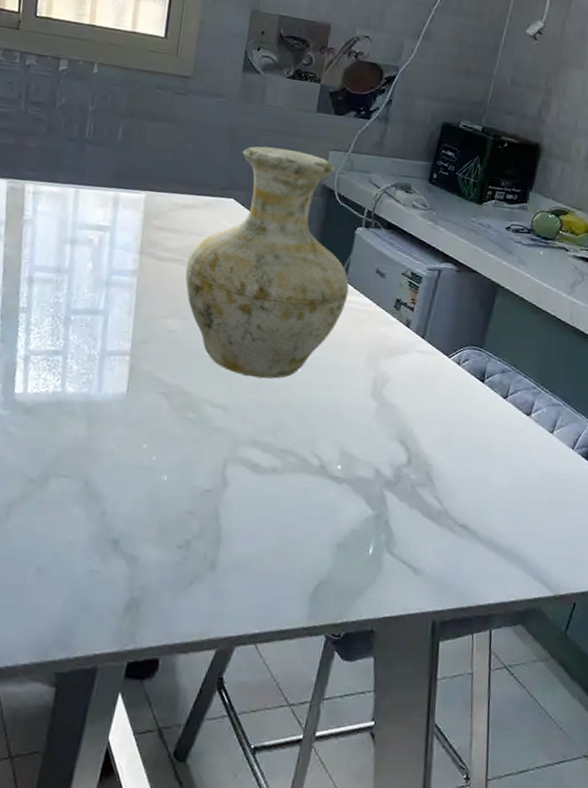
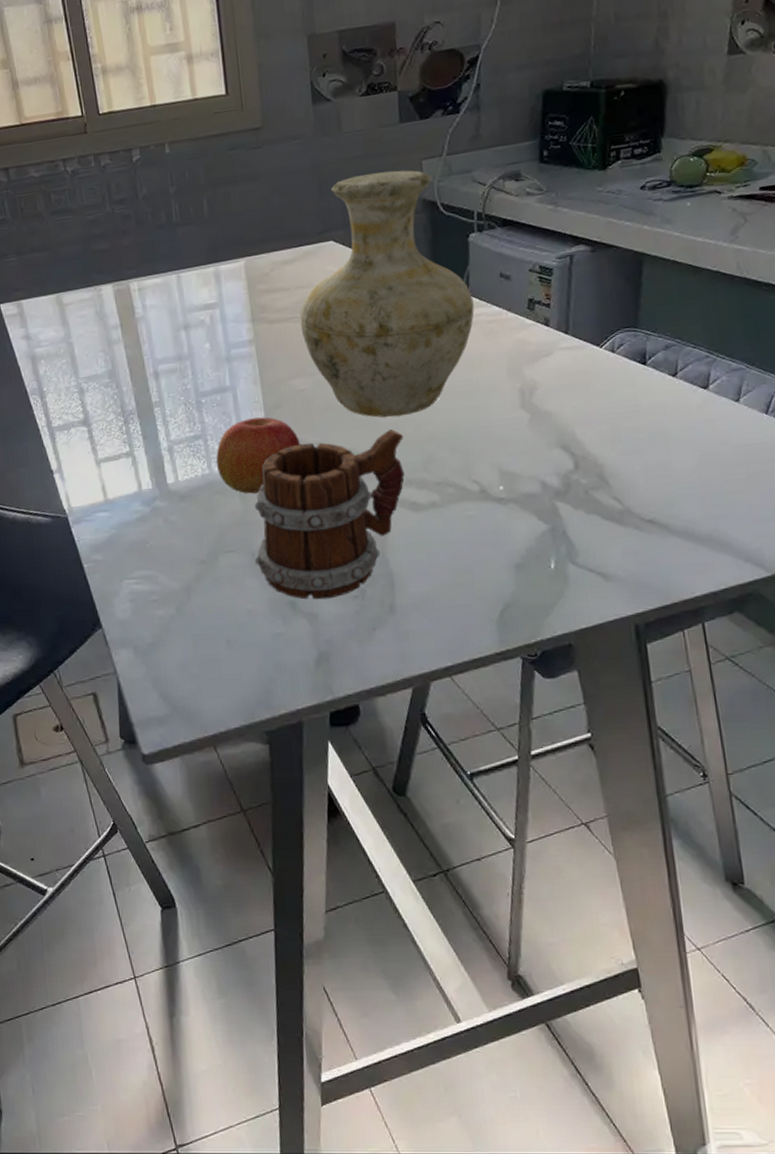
apple: none [70,346,160,423] -> present [216,417,300,494]
mug: none [87,382,260,544] -> present [254,429,404,600]

